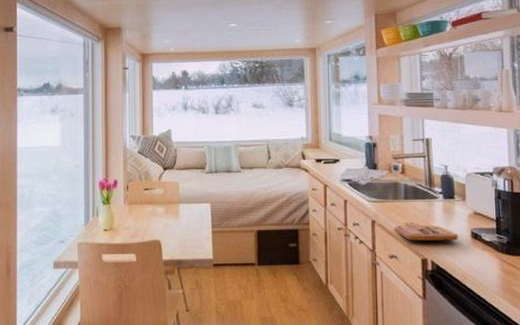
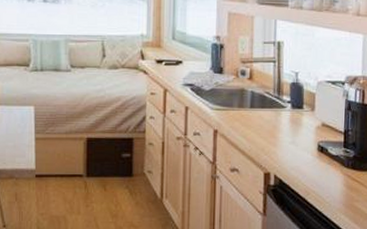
cutting board: present [394,222,458,241] -> none [237,133,304,154]

